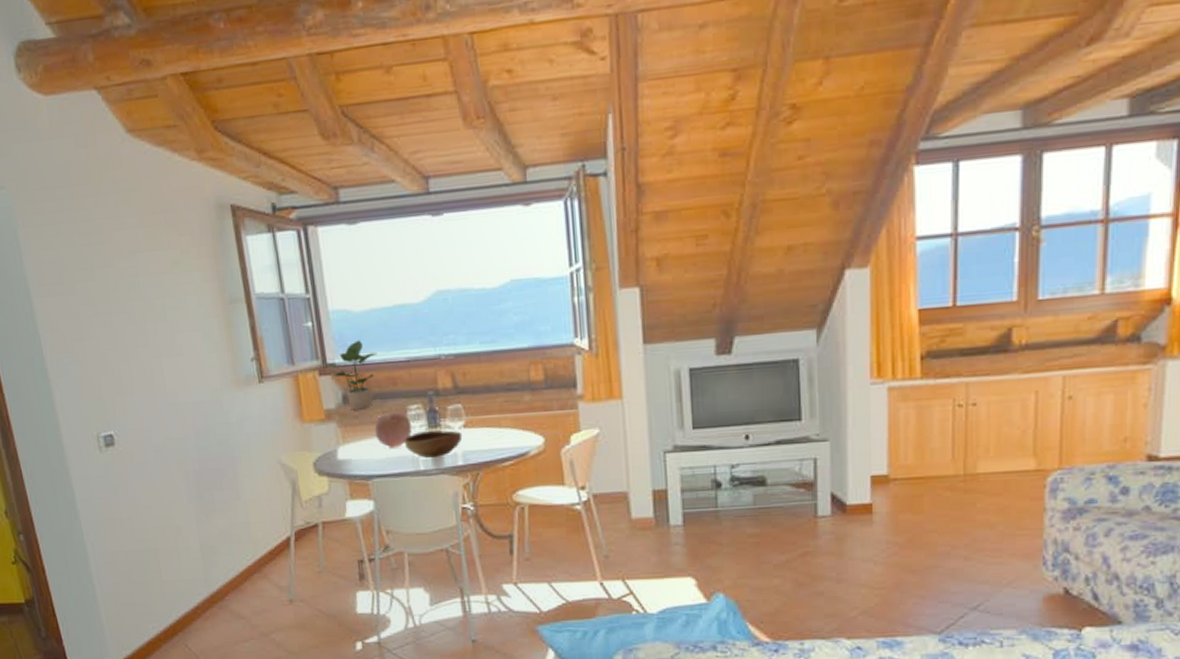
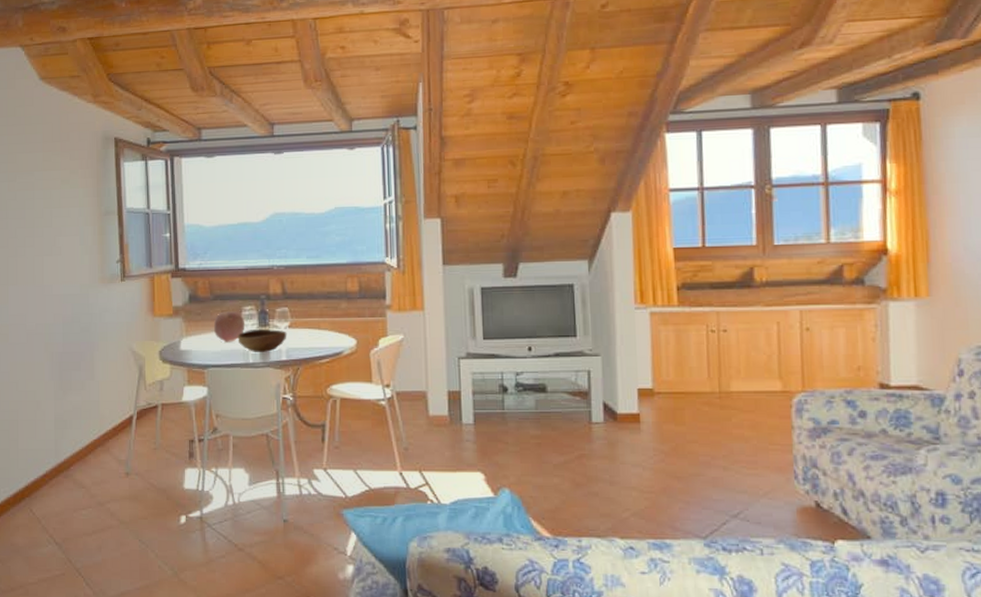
potted plant: present [327,340,378,410] -> none [179,250,221,308]

